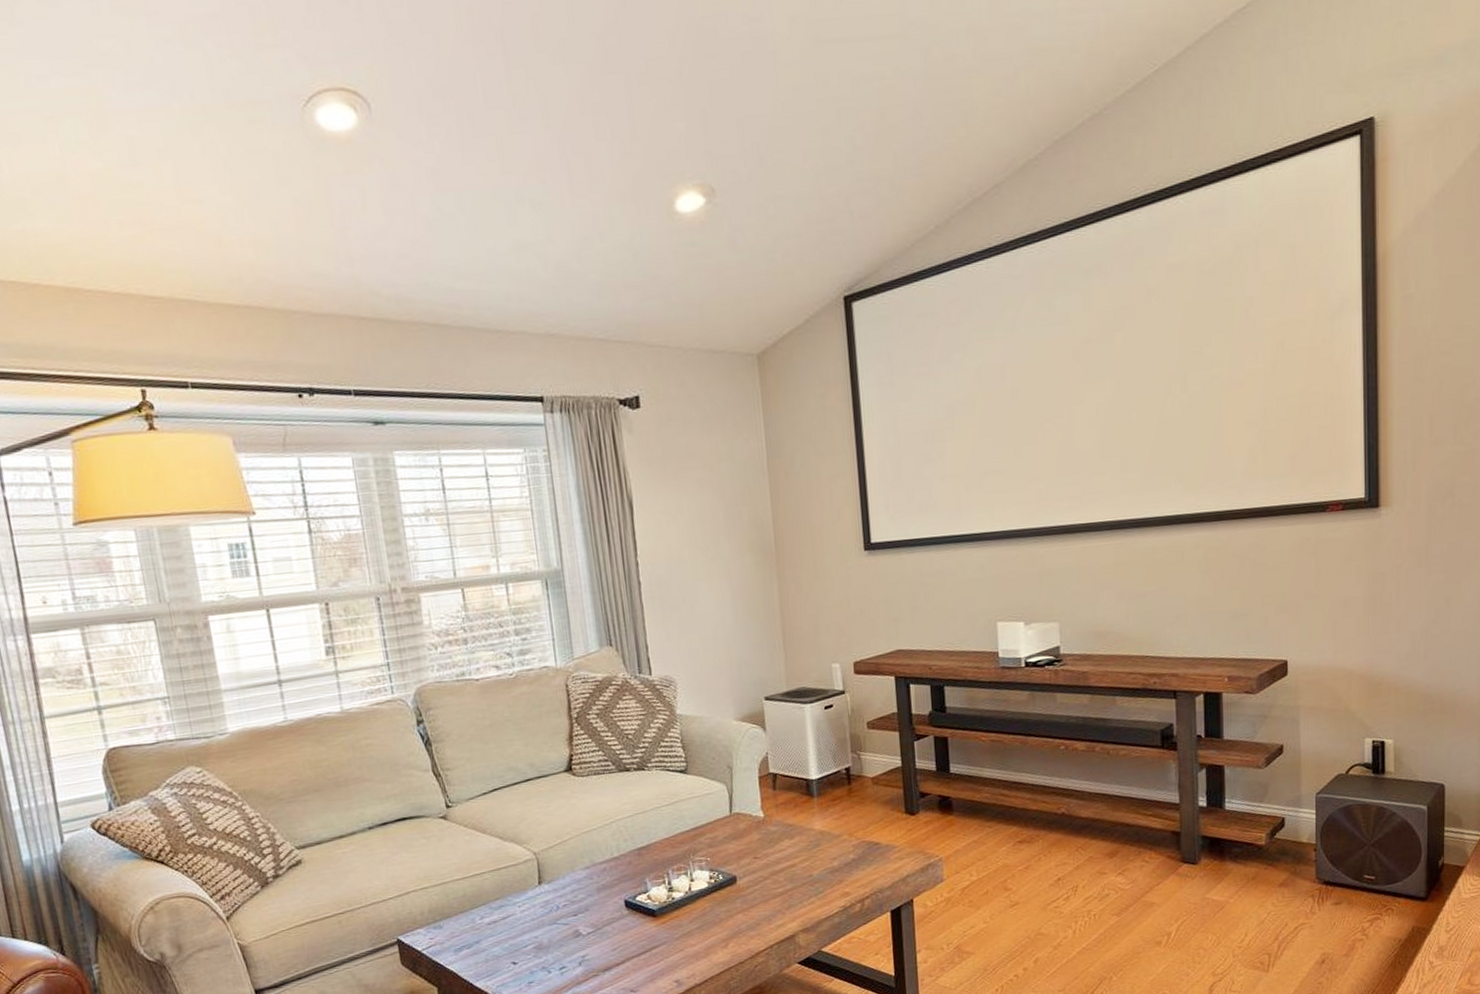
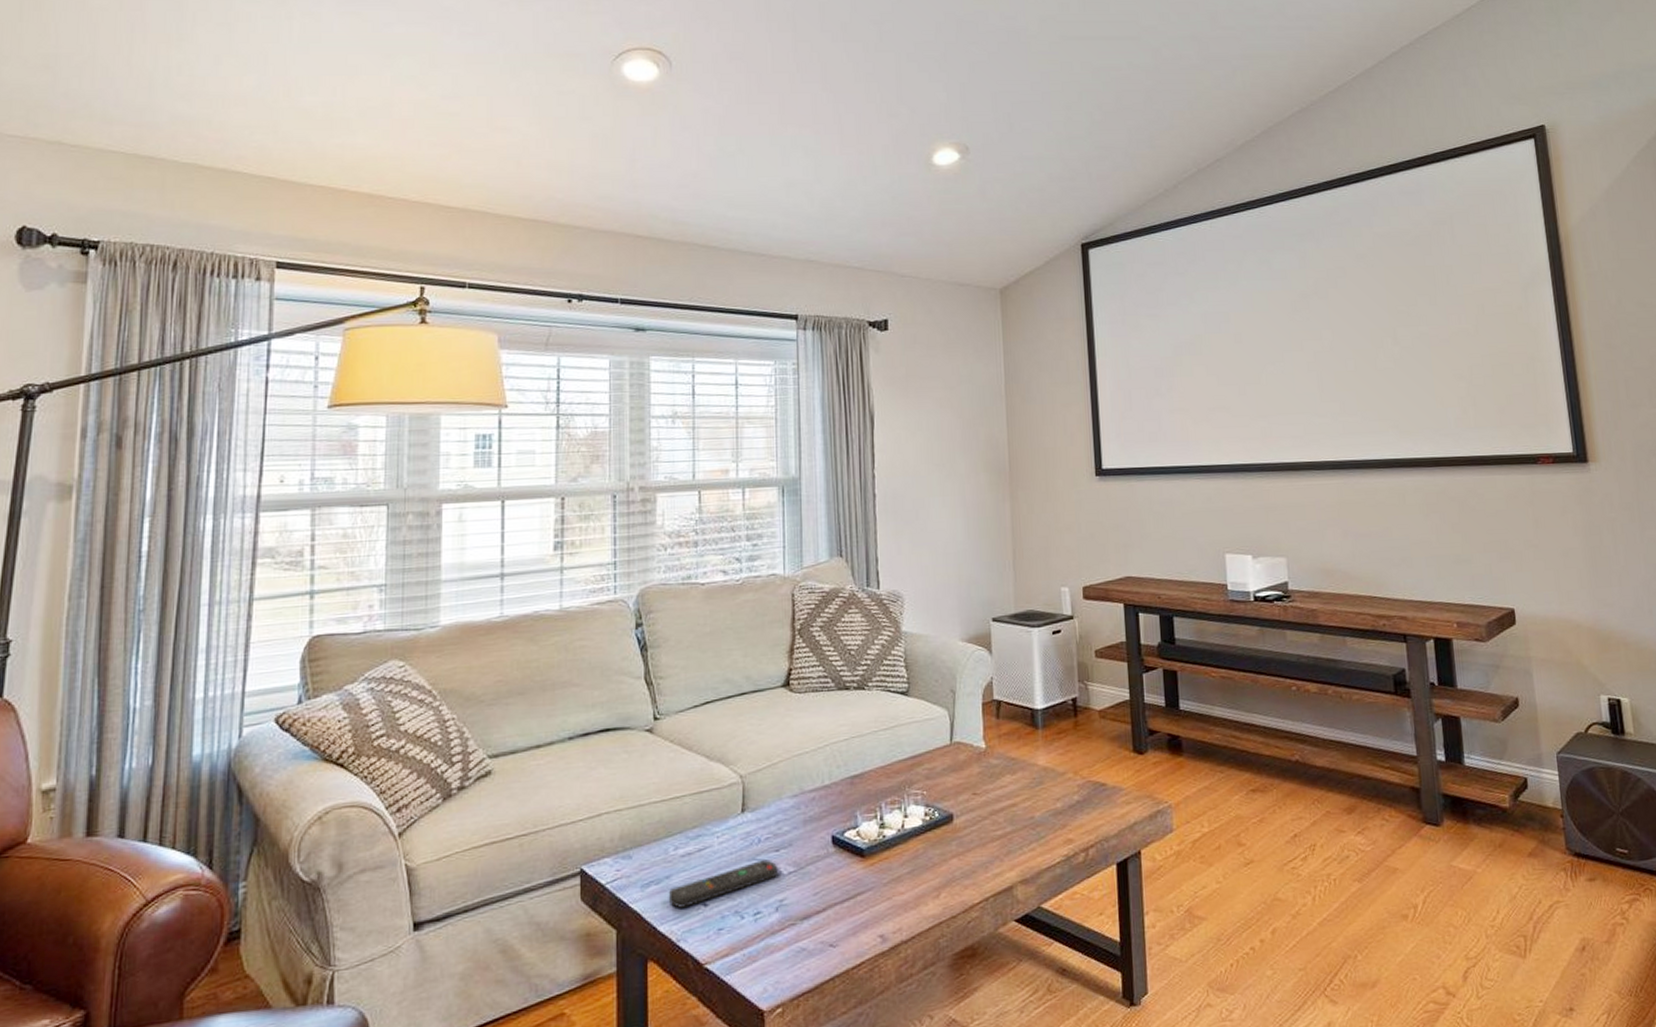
remote control: none [479,923,577,967] -> present [668,860,777,908]

